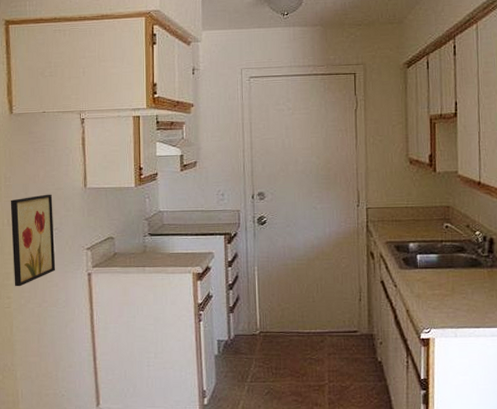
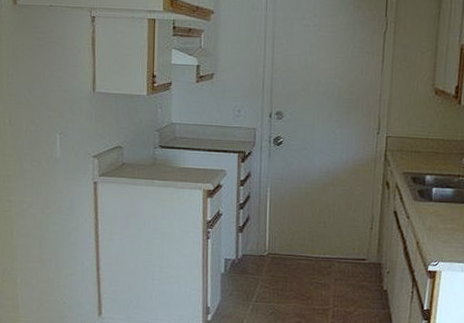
wall art: present [10,194,56,287] -> none [12,95,60,191]

